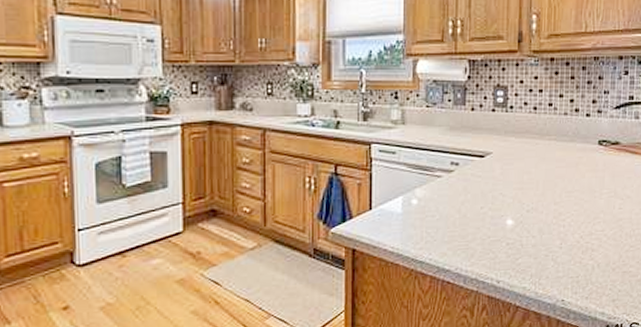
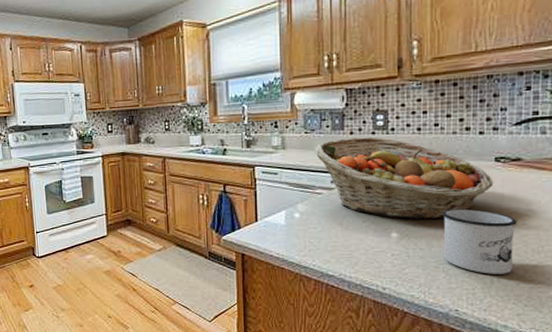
fruit basket: none [436,114,597,205] -> present [315,137,494,220]
mug: none [553,192,615,261] -> present [442,208,517,274]

